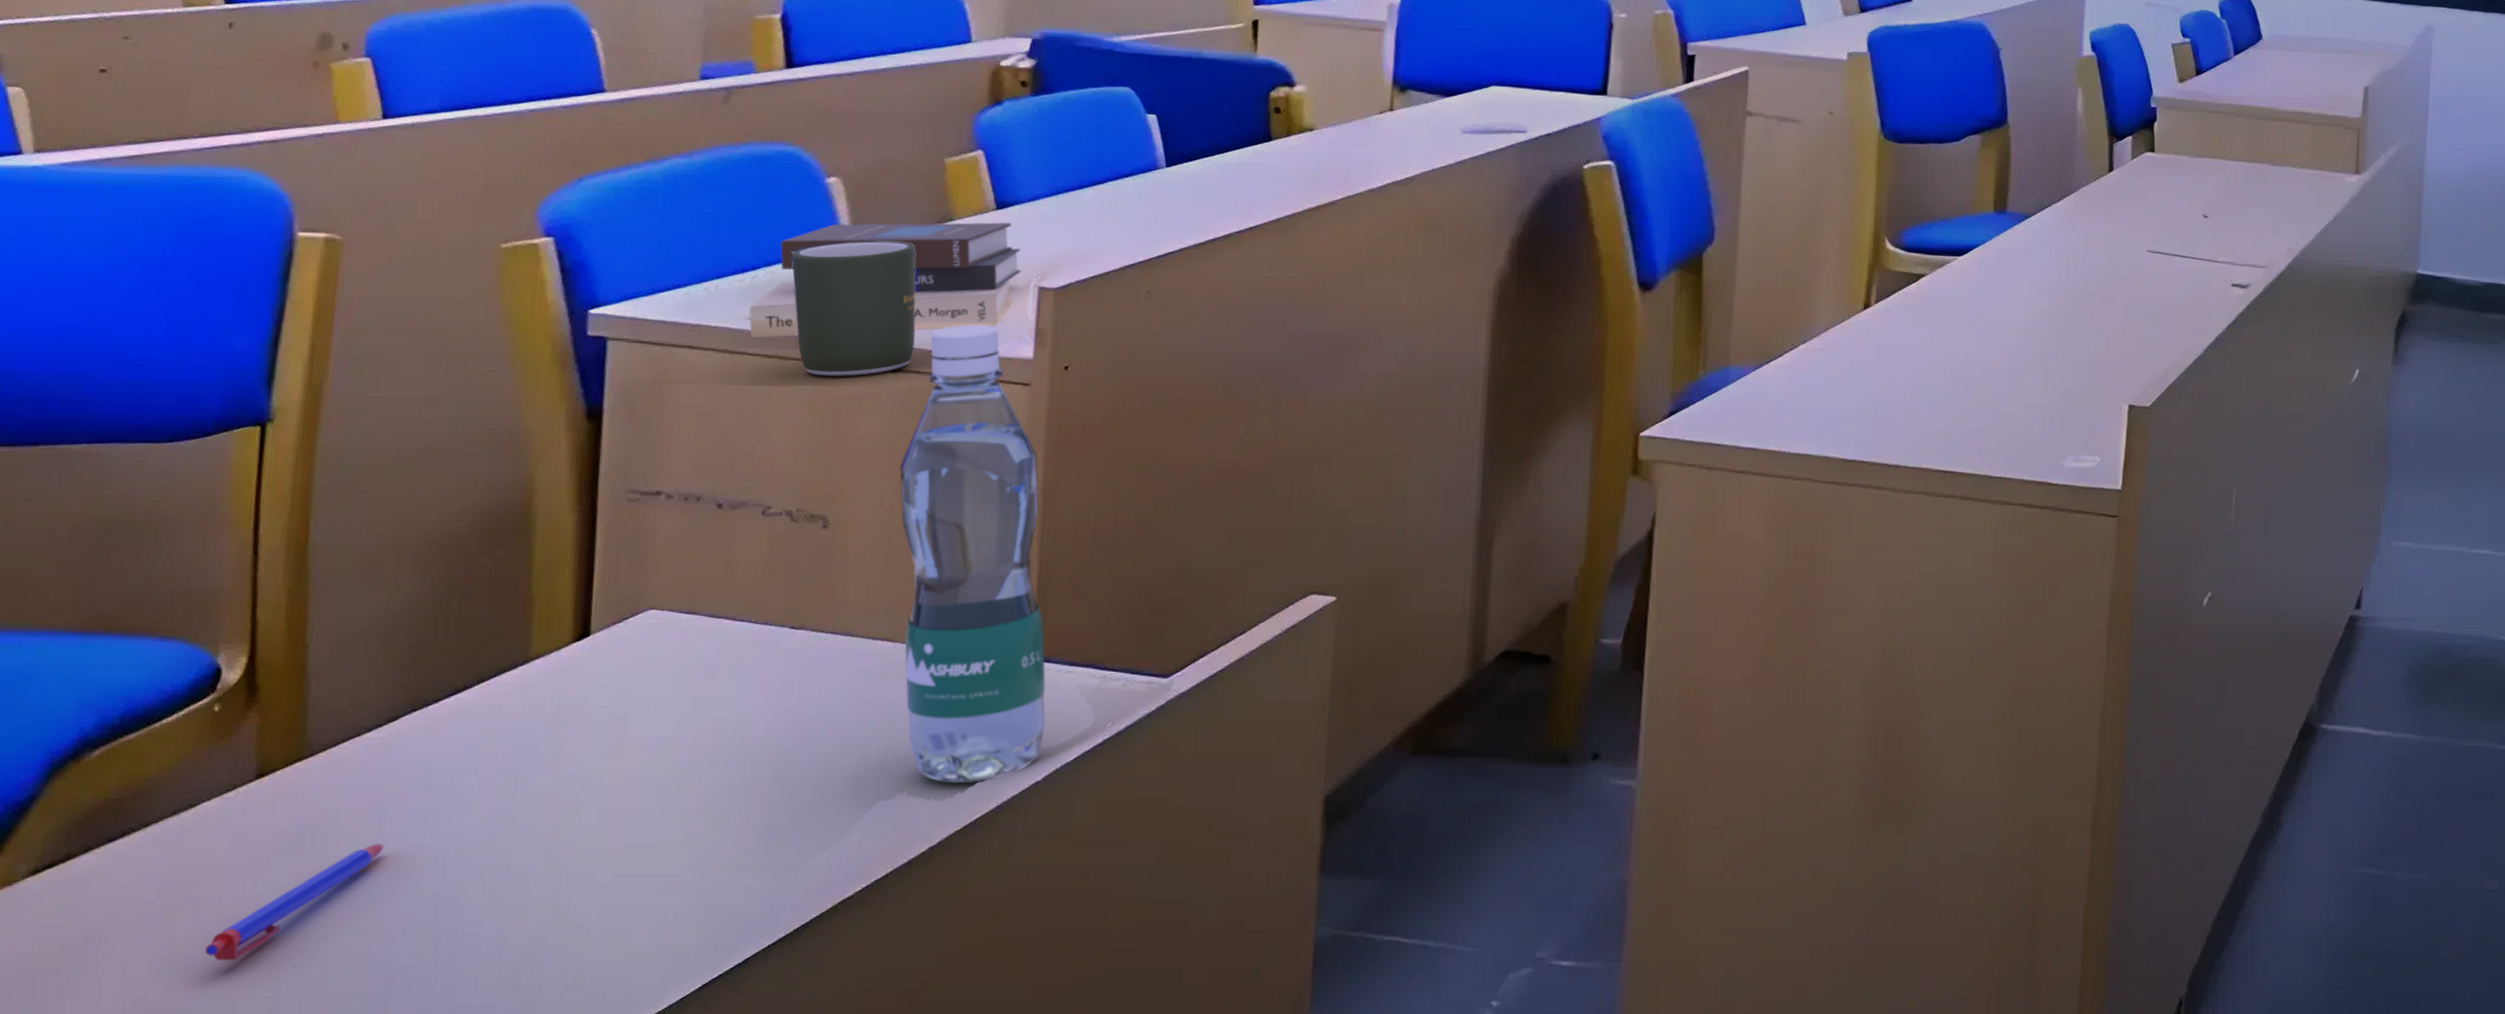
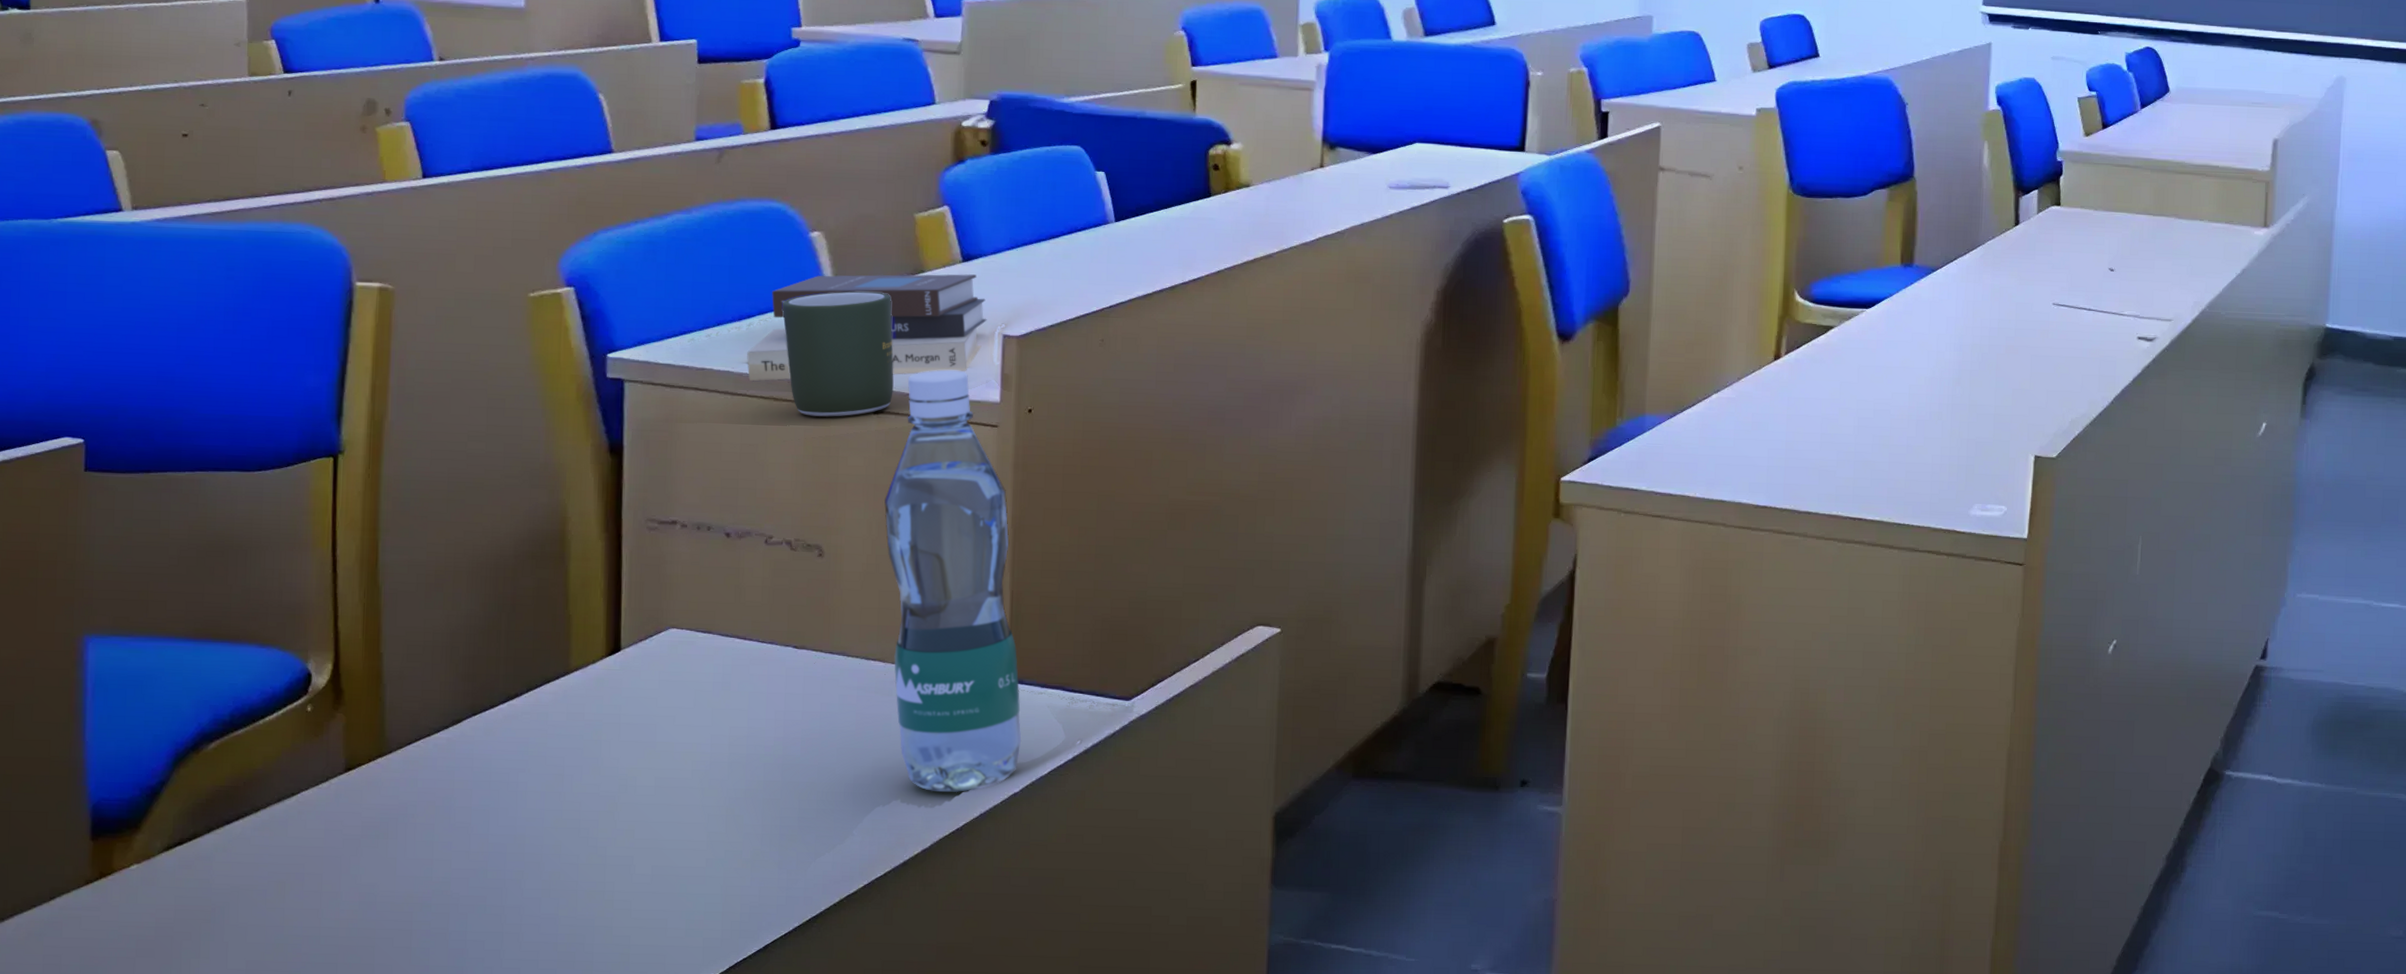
pen: present [205,843,384,961] -> none [311,831,455,932]

